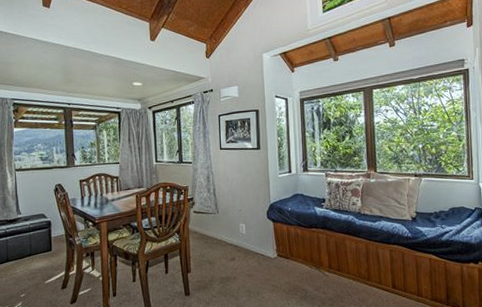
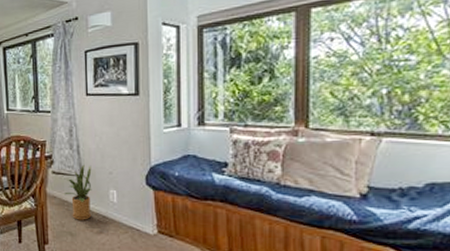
house plant: none [203,204,226,250] -> present [63,164,92,220]

